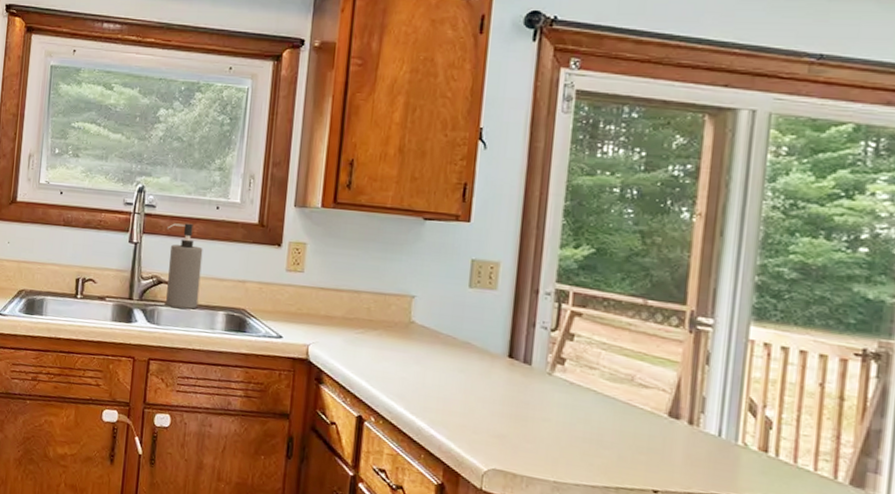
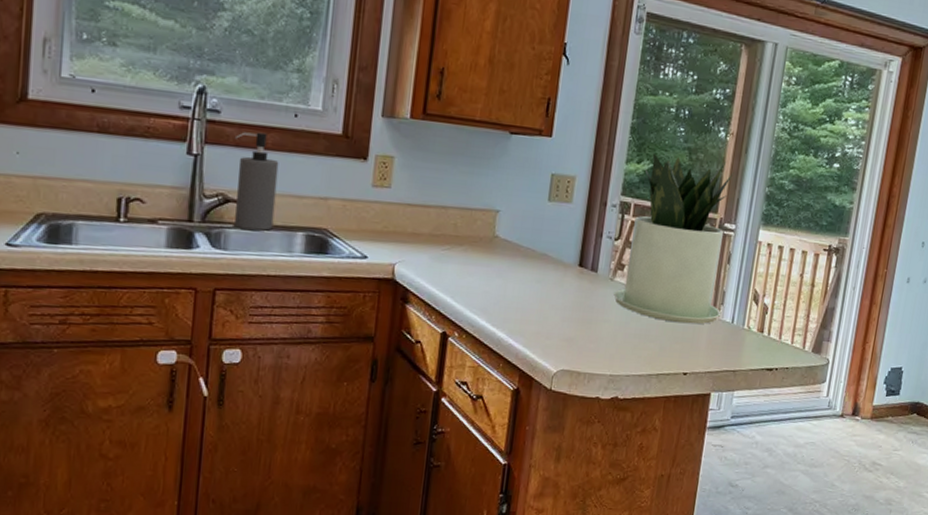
planter: none [553,237,707,434] -> present [613,153,735,324]

